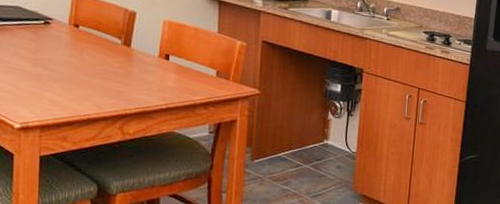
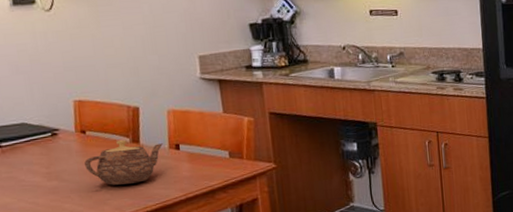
teapot: none [72,40,154,85] -> present [85,140,164,185]

